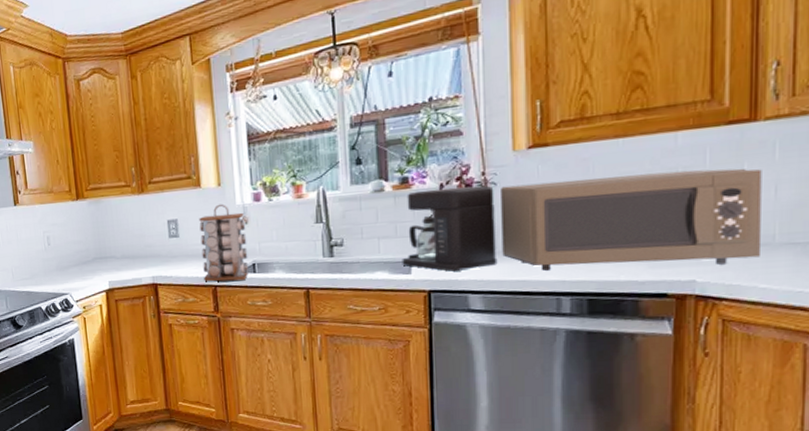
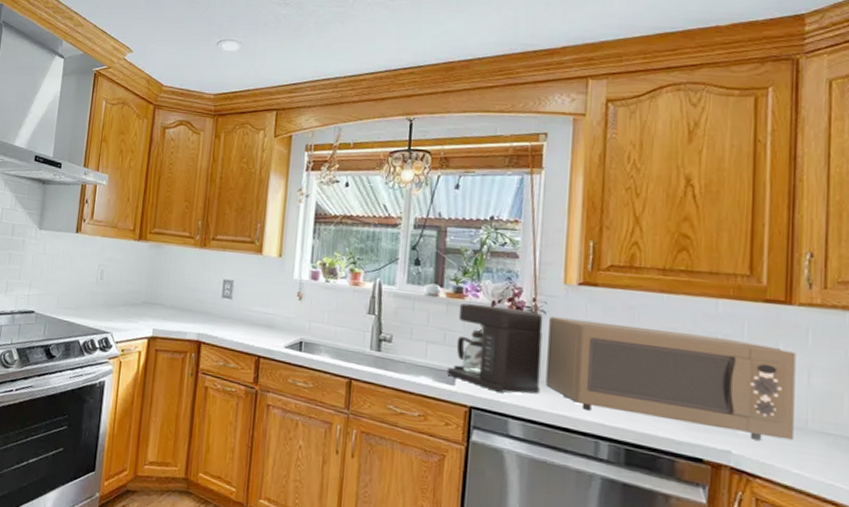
spice rack: present [199,203,249,282] -> none [249,274,300,356]

